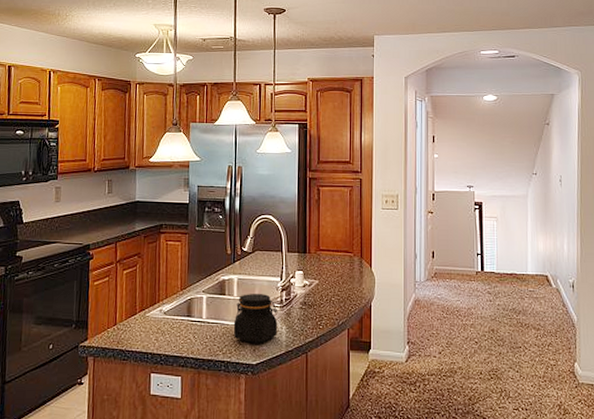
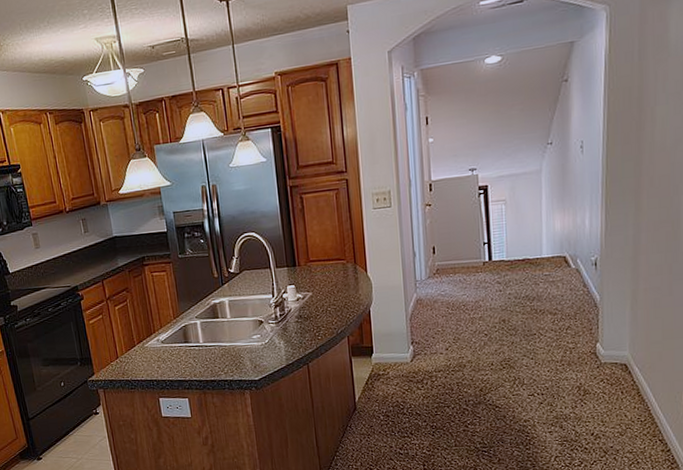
jar: present [233,294,278,343] -> none [231,312,276,360]

